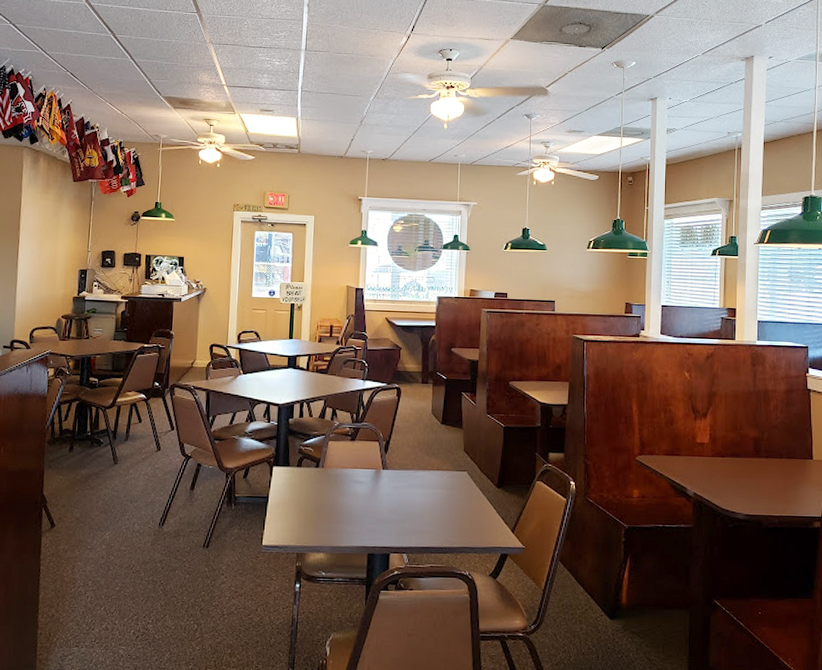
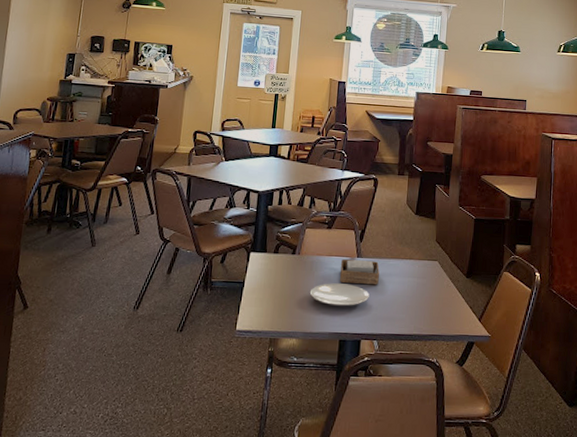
plate: none [336,496,397,520] -> present [310,283,369,307]
napkin holder: none [365,471,406,498] -> present [340,259,380,285]

